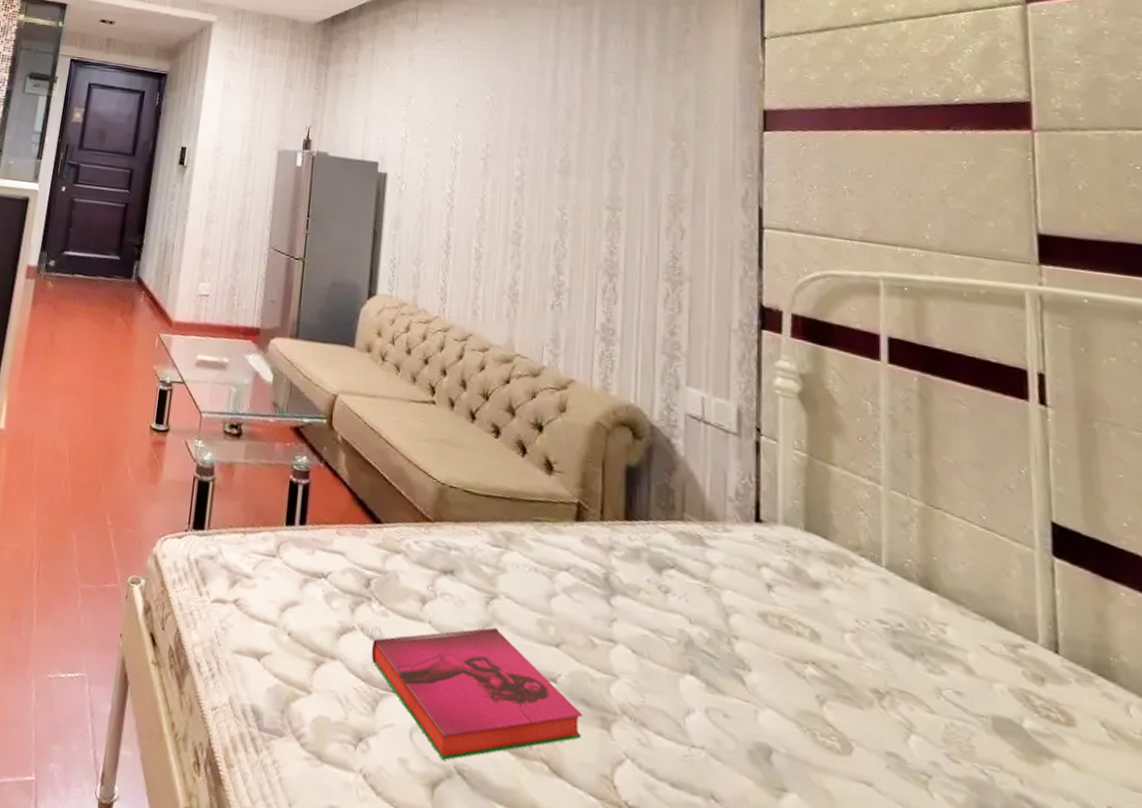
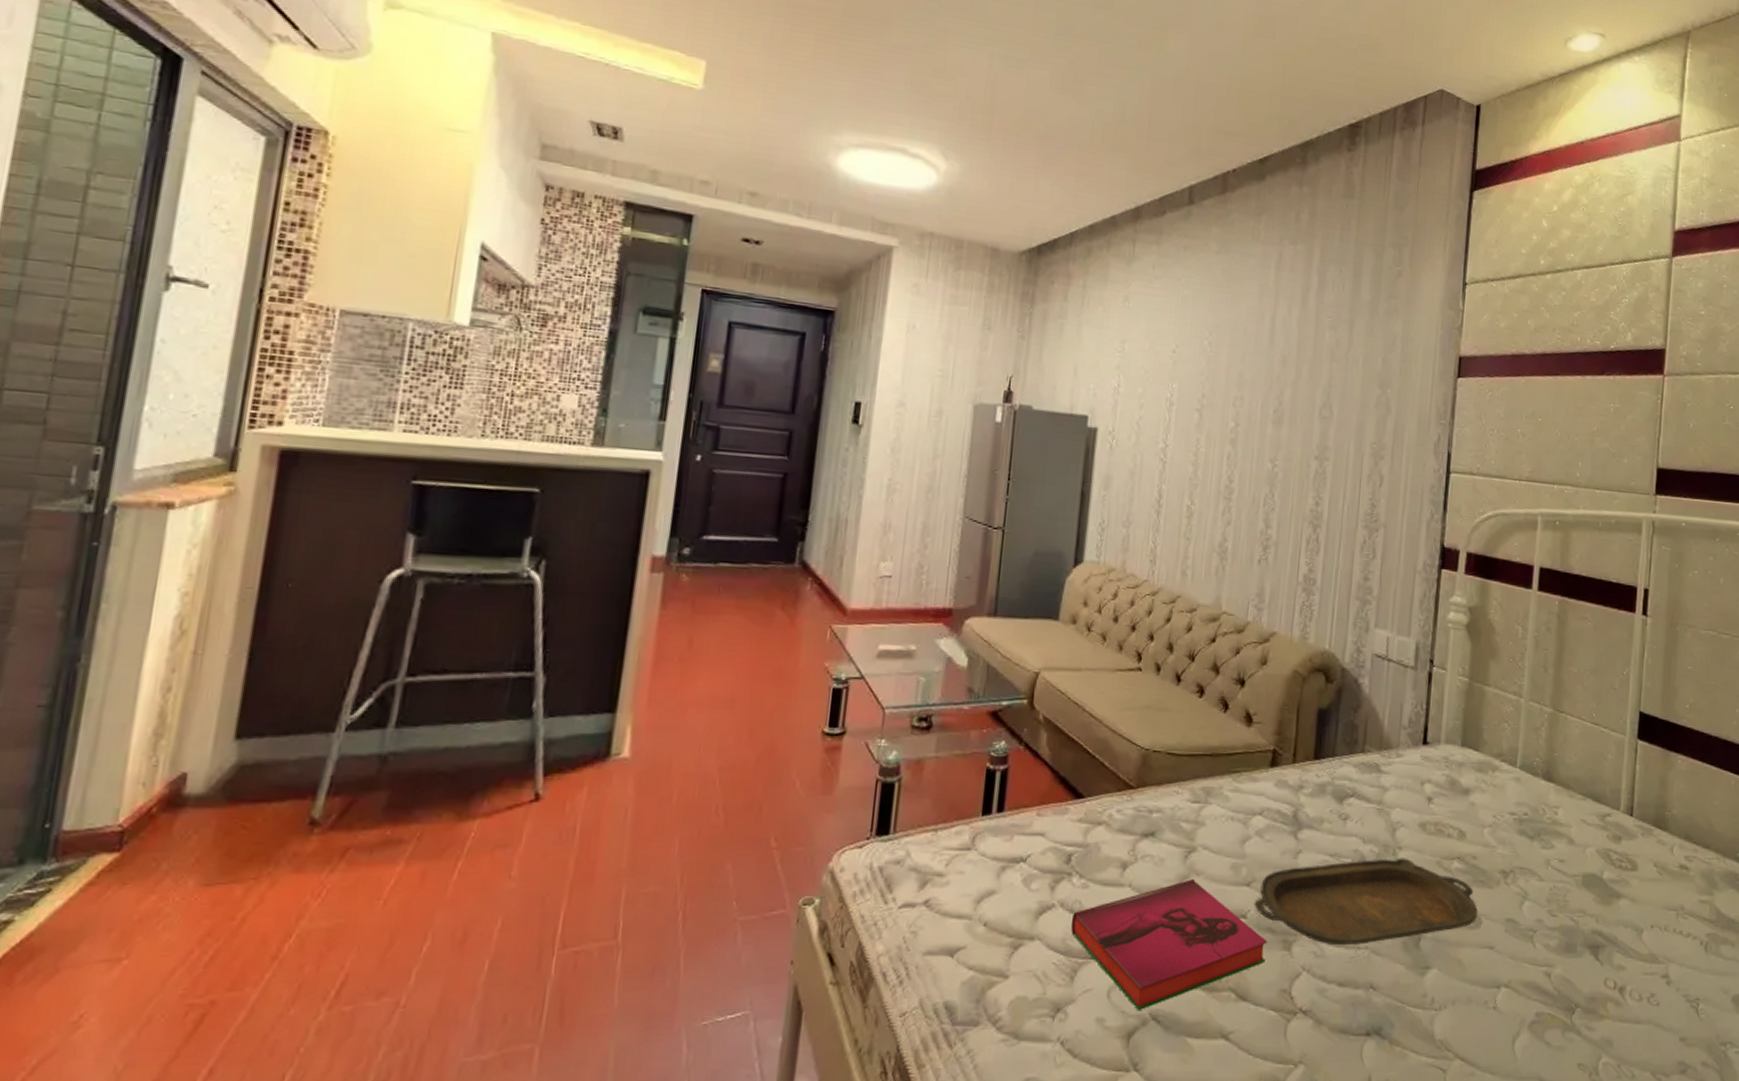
serving tray: none [564,636,846,751] -> present [1254,857,1478,946]

